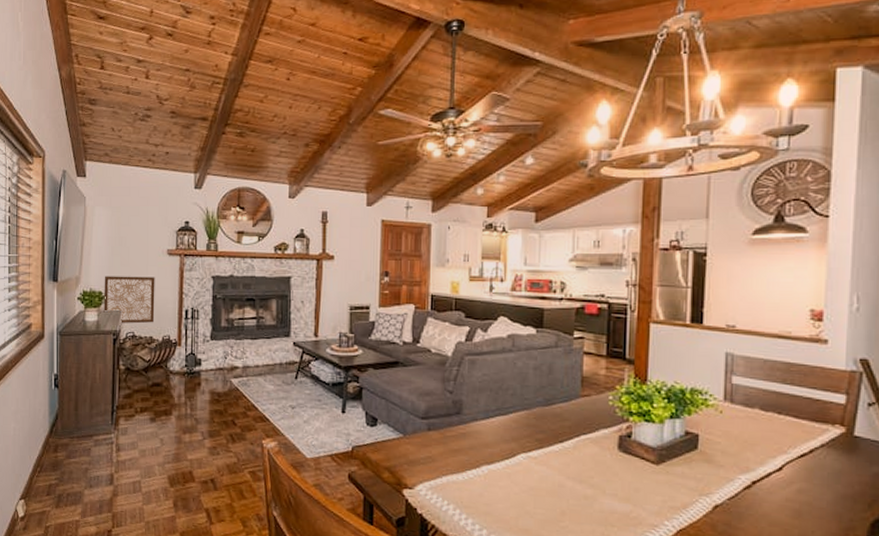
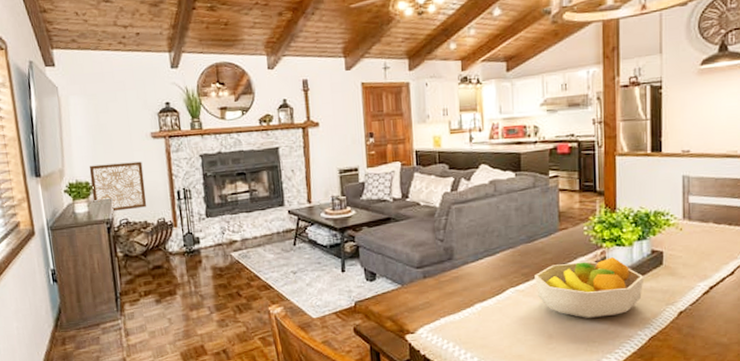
fruit bowl: none [550,433,676,500] -> present [535,257,644,318]

